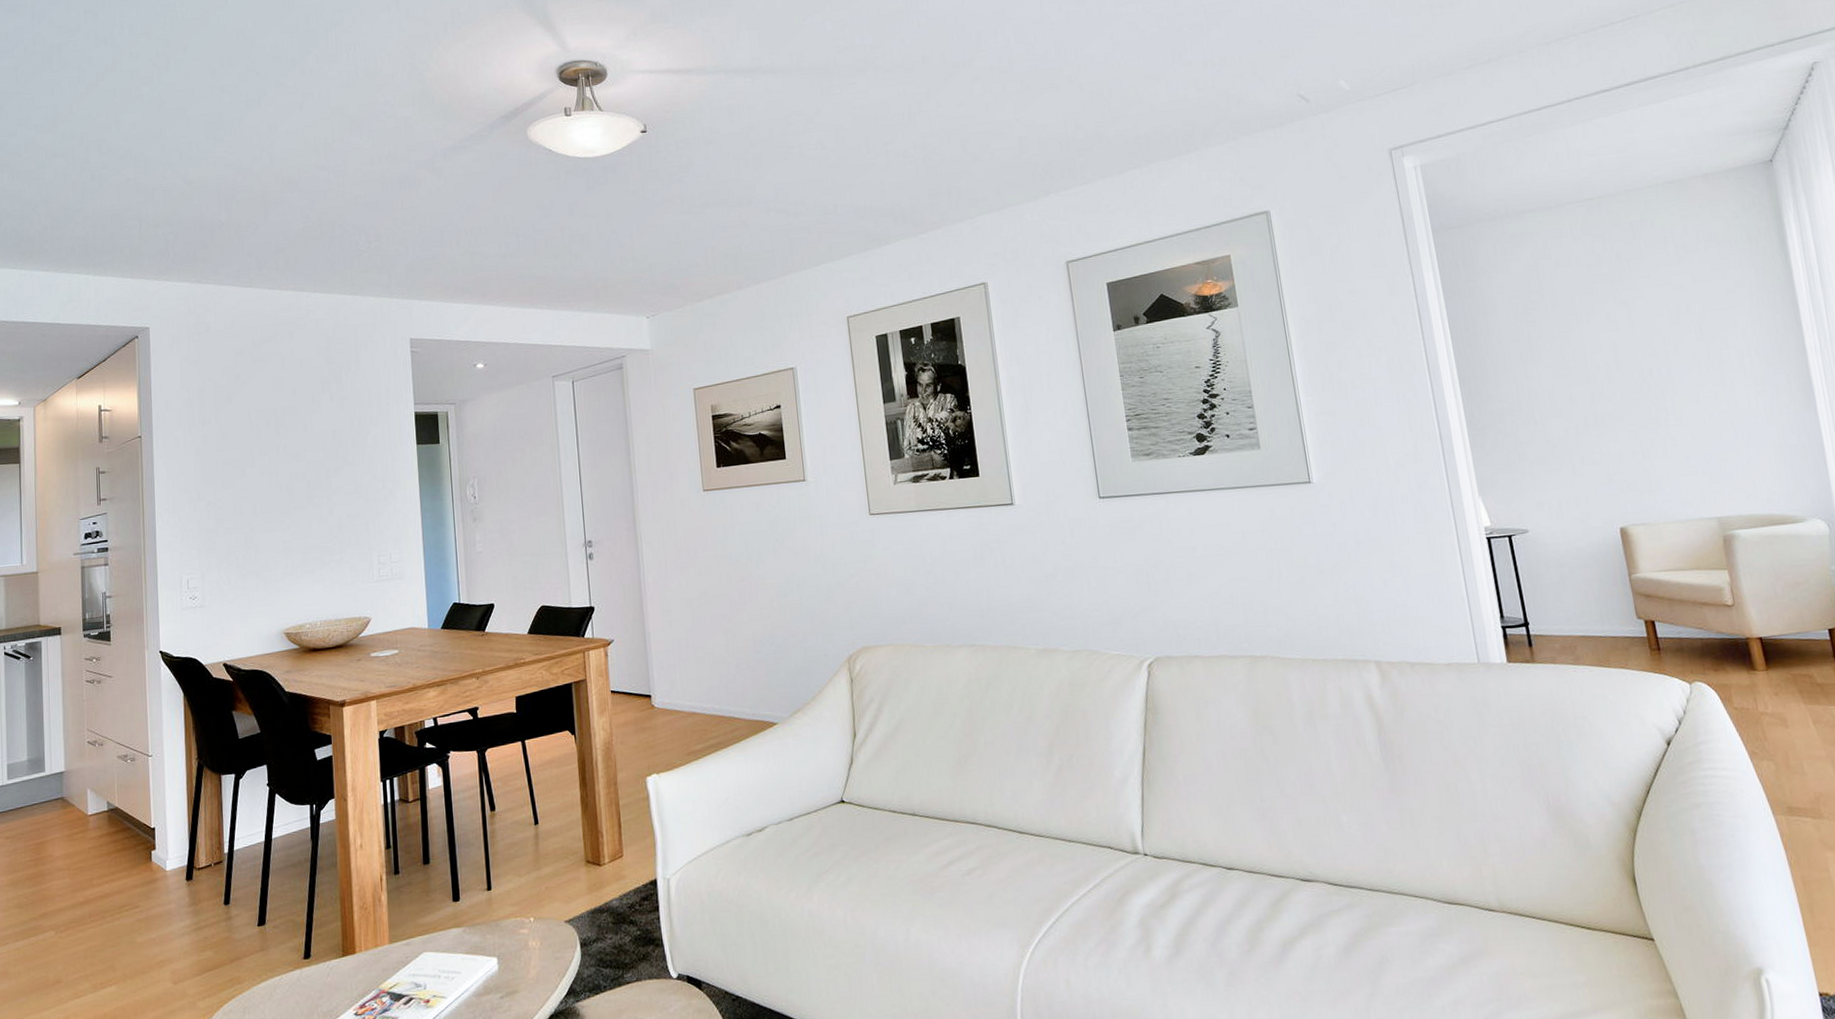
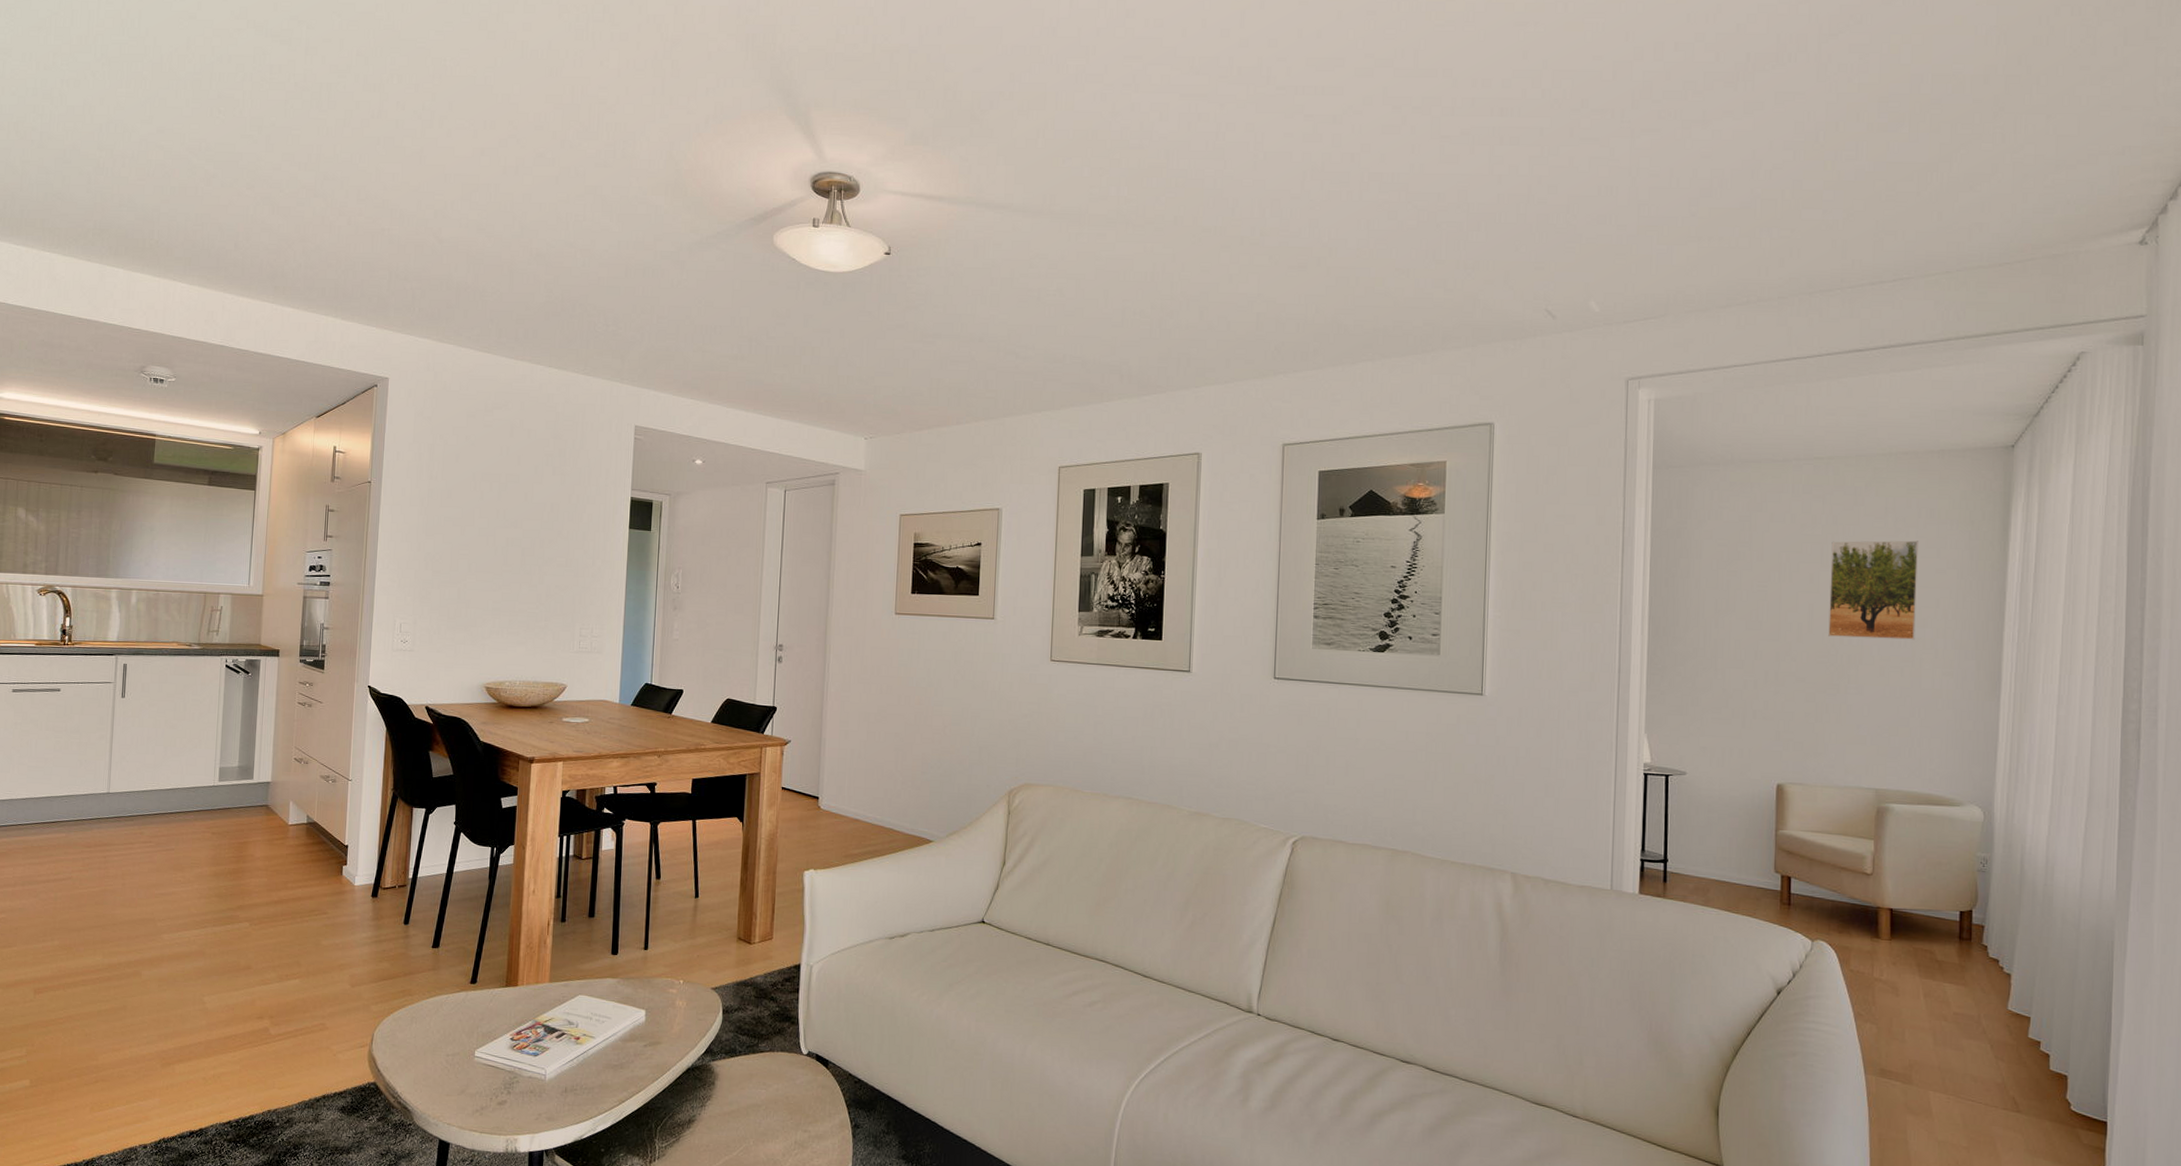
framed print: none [1620,265,1722,372] -> present [1828,540,1918,640]

